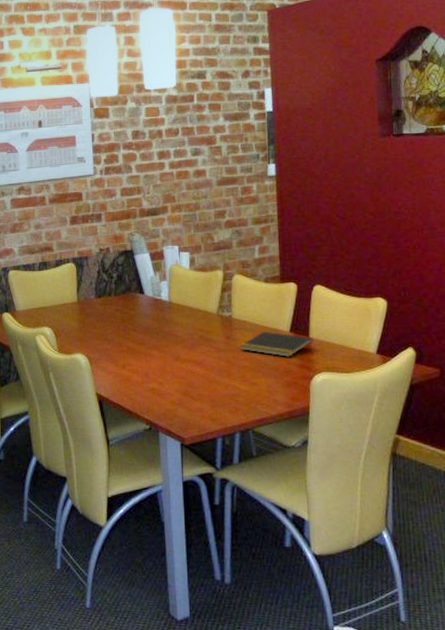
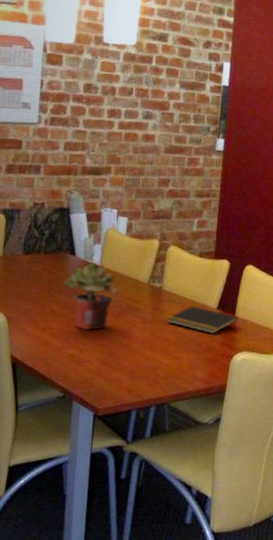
potted plant: none [136,299,189,364] -> present [63,262,118,331]

